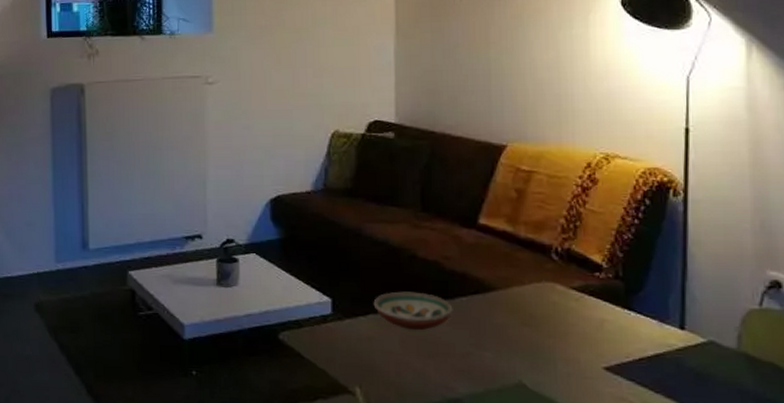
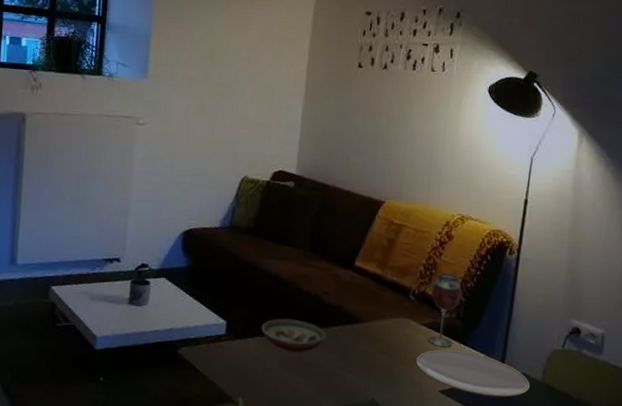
plate: none [569,317,723,373] -> present [416,349,531,398]
wineglass: none [579,223,617,314] -> present [428,272,462,347]

